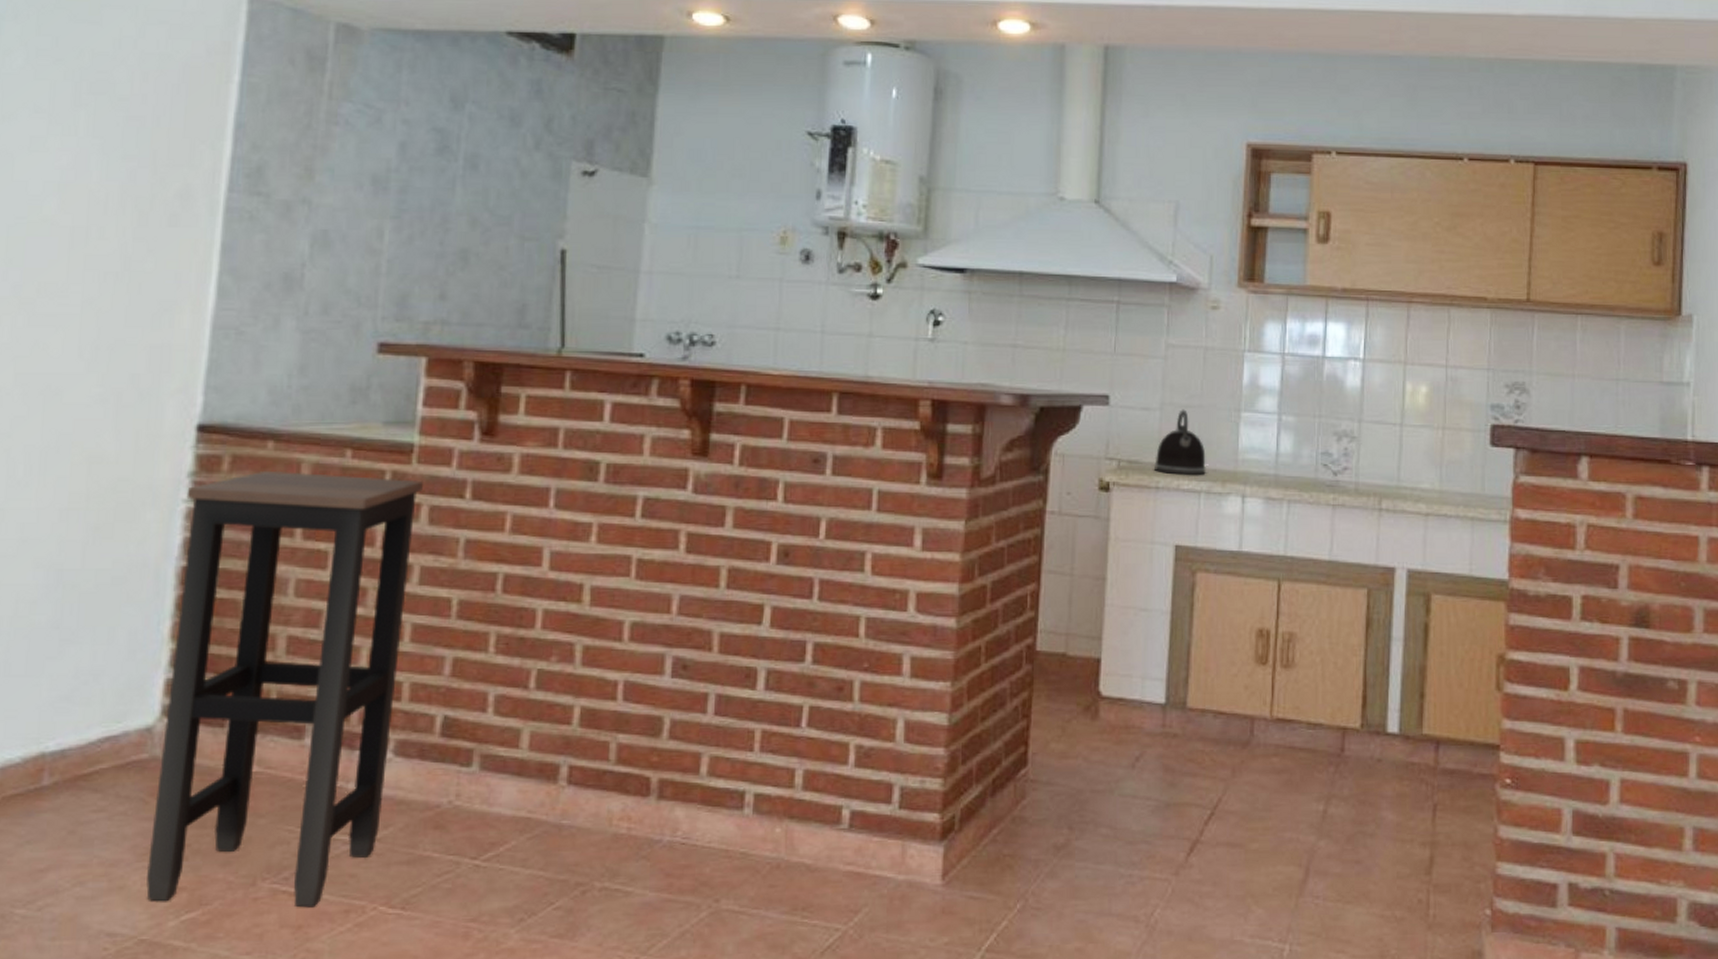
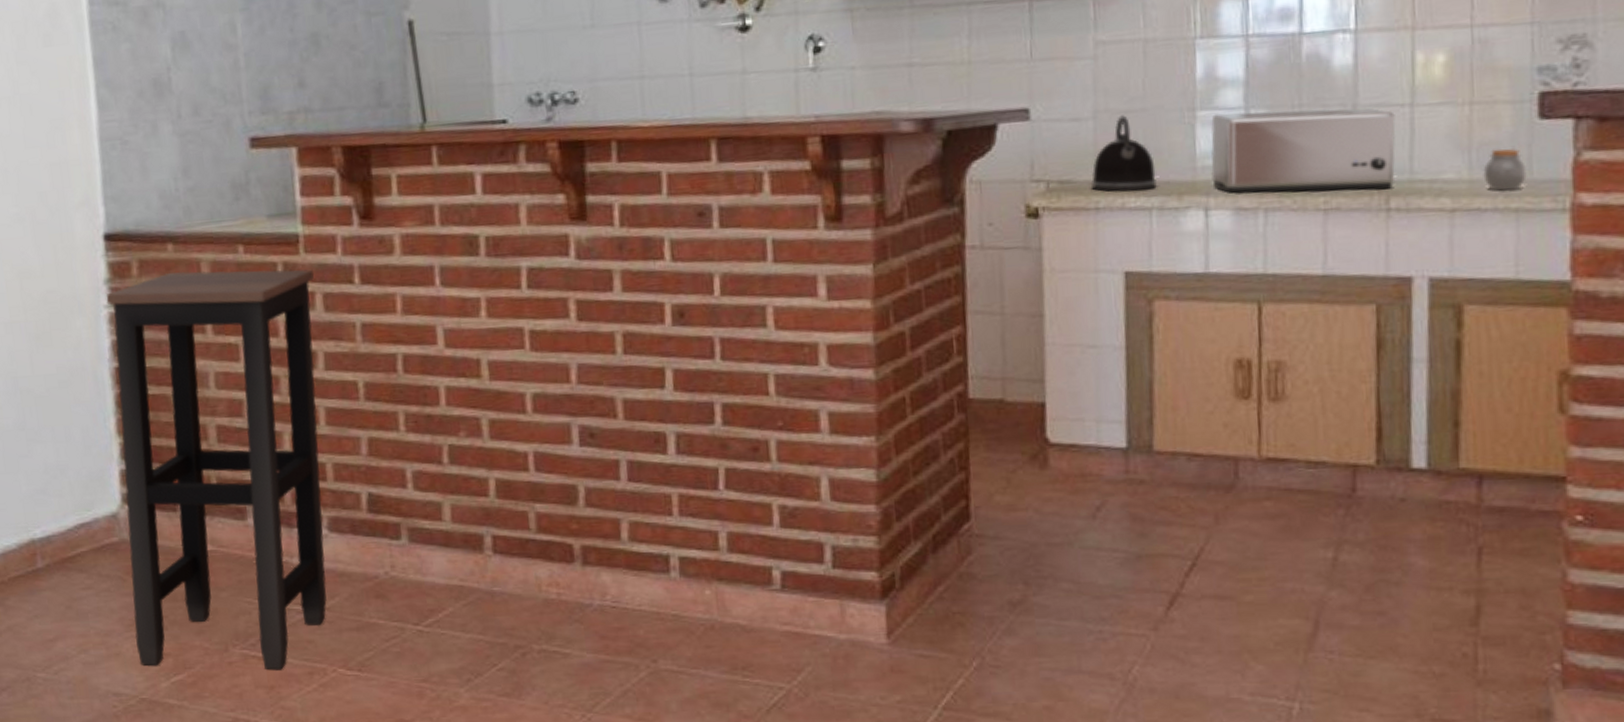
toaster: none [1249,416,1389,494] -> present [1211,107,1396,195]
jar: none [1450,467,1481,503] -> present [1483,148,1528,192]

